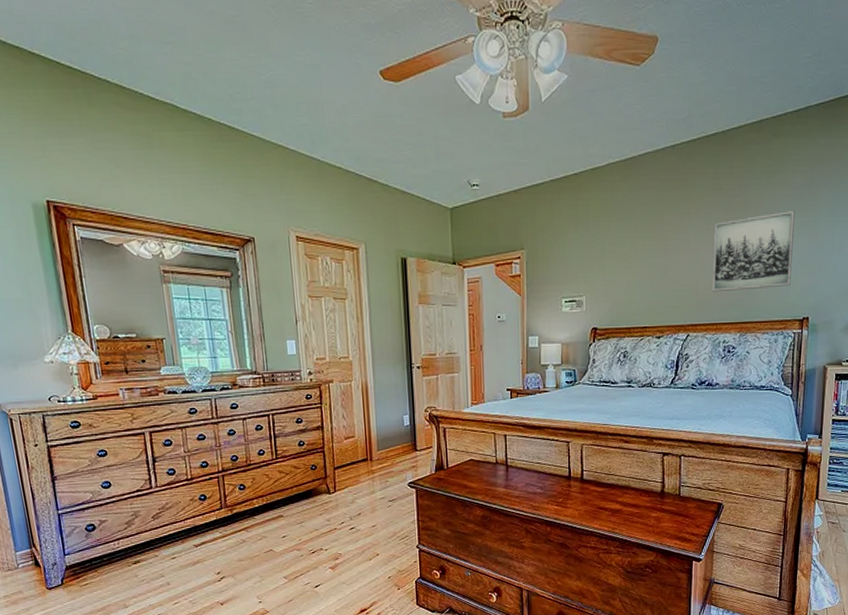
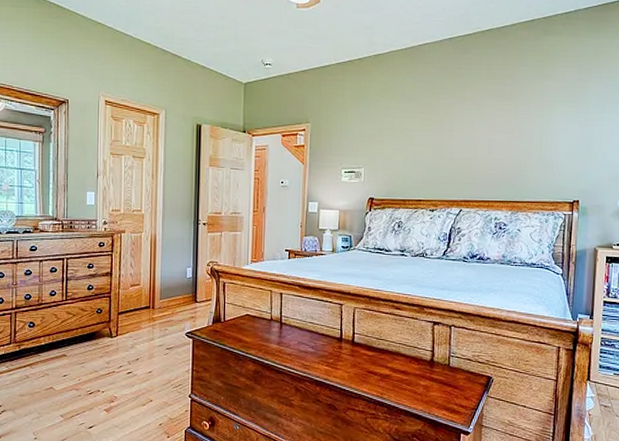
wall art: present [712,210,795,293] -> none [485,100,565,172]

